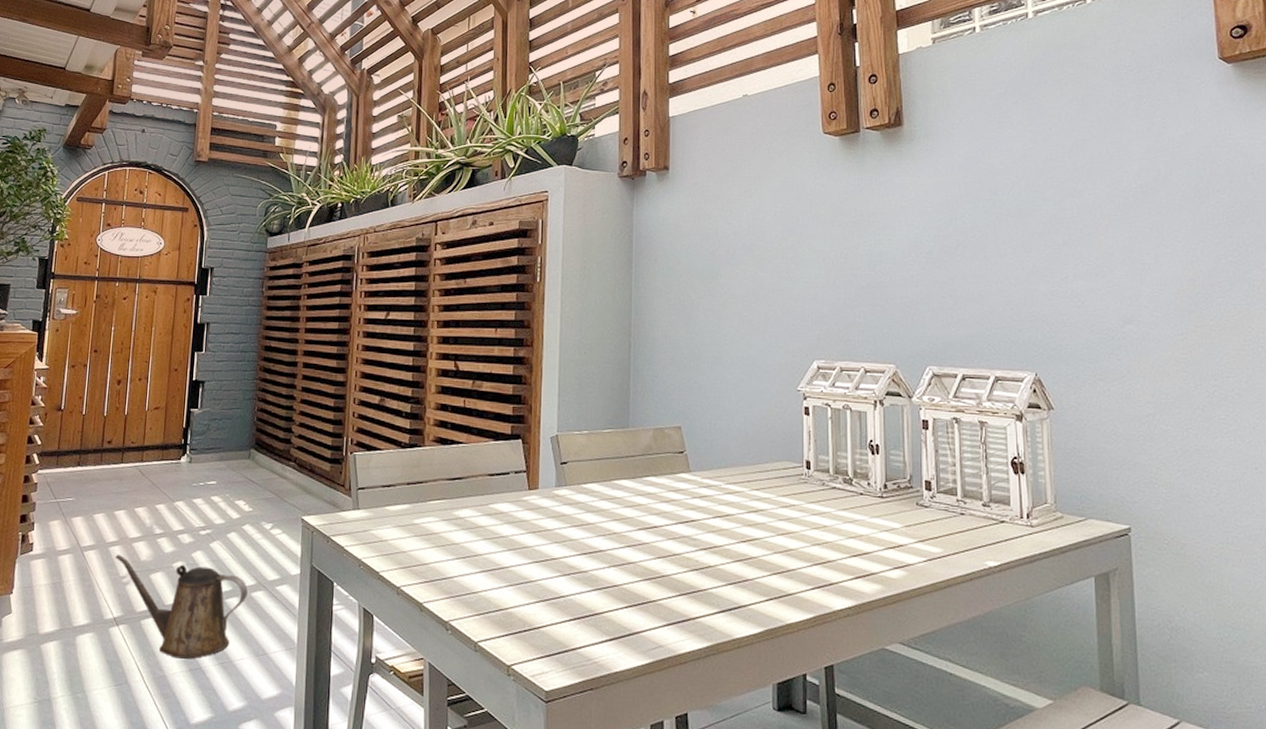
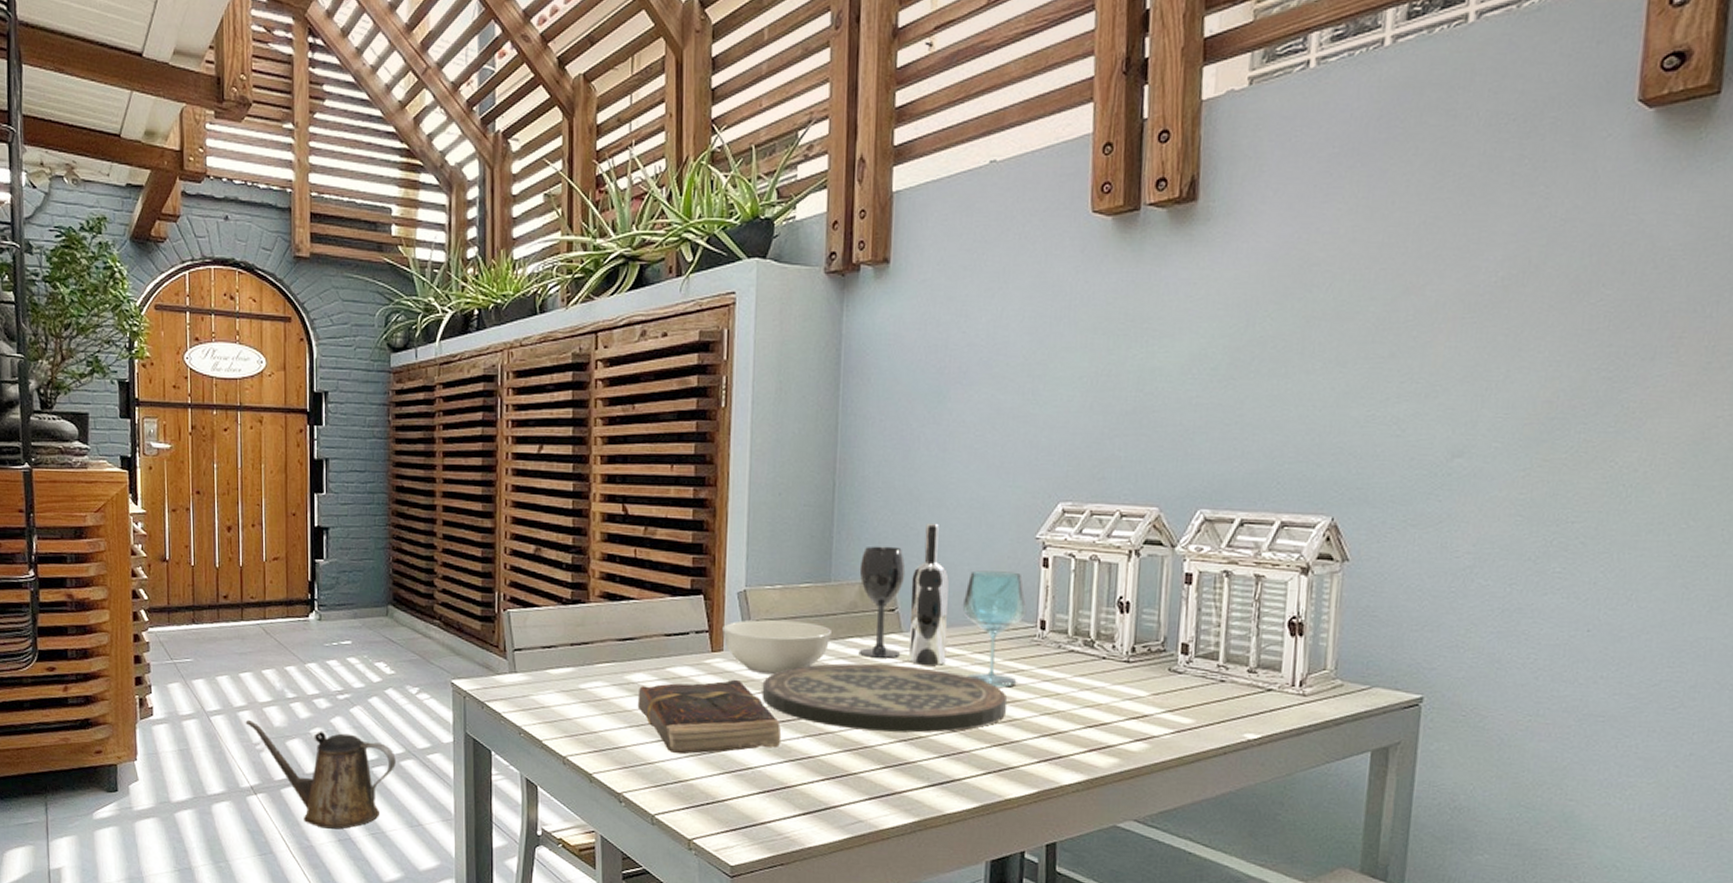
book: none [464,514,590,584] -> present [637,679,782,755]
bowl: none [538,461,632,511] -> present [722,620,833,675]
tray: none [572,499,783,563] -> present [762,663,1008,733]
wine glass: none [653,397,691,495] -> present [858,546,906,658]
wine bottle: none [696,377,729,501] -> present [909,522,949,665]
wine glass: none [739,418,794,521] -> present [962,570,1027,687]

